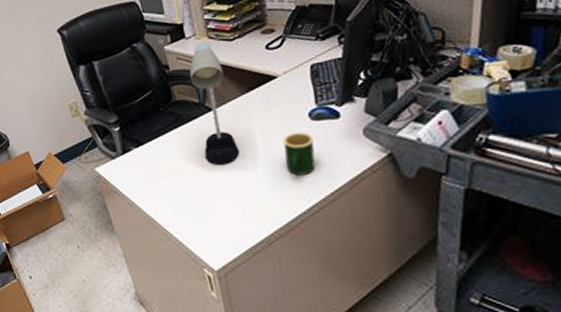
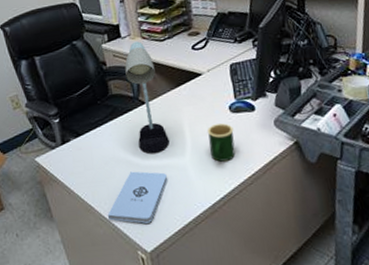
notepad: none [171,184,237,240] -> present [107,171,167,224]

